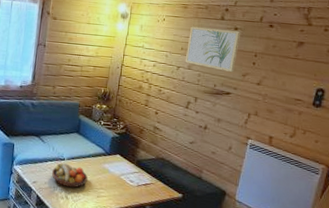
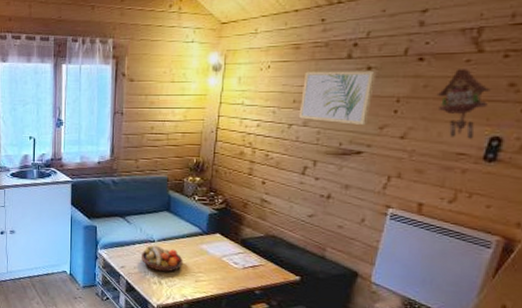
cuckoo clock: none [281,36,318,89] -> present [436,69,492,139]

